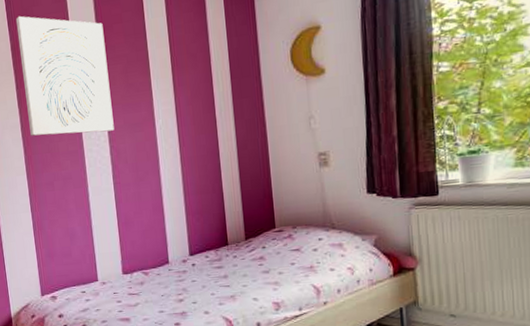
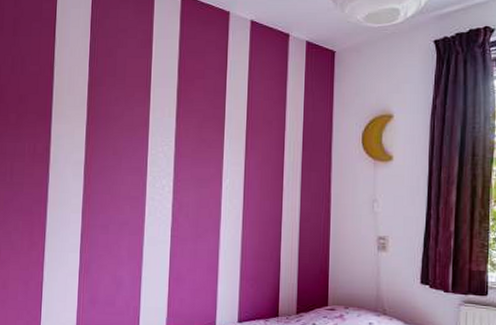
wall art: present [15,16,115,136] -> none [93,54,185,183]

